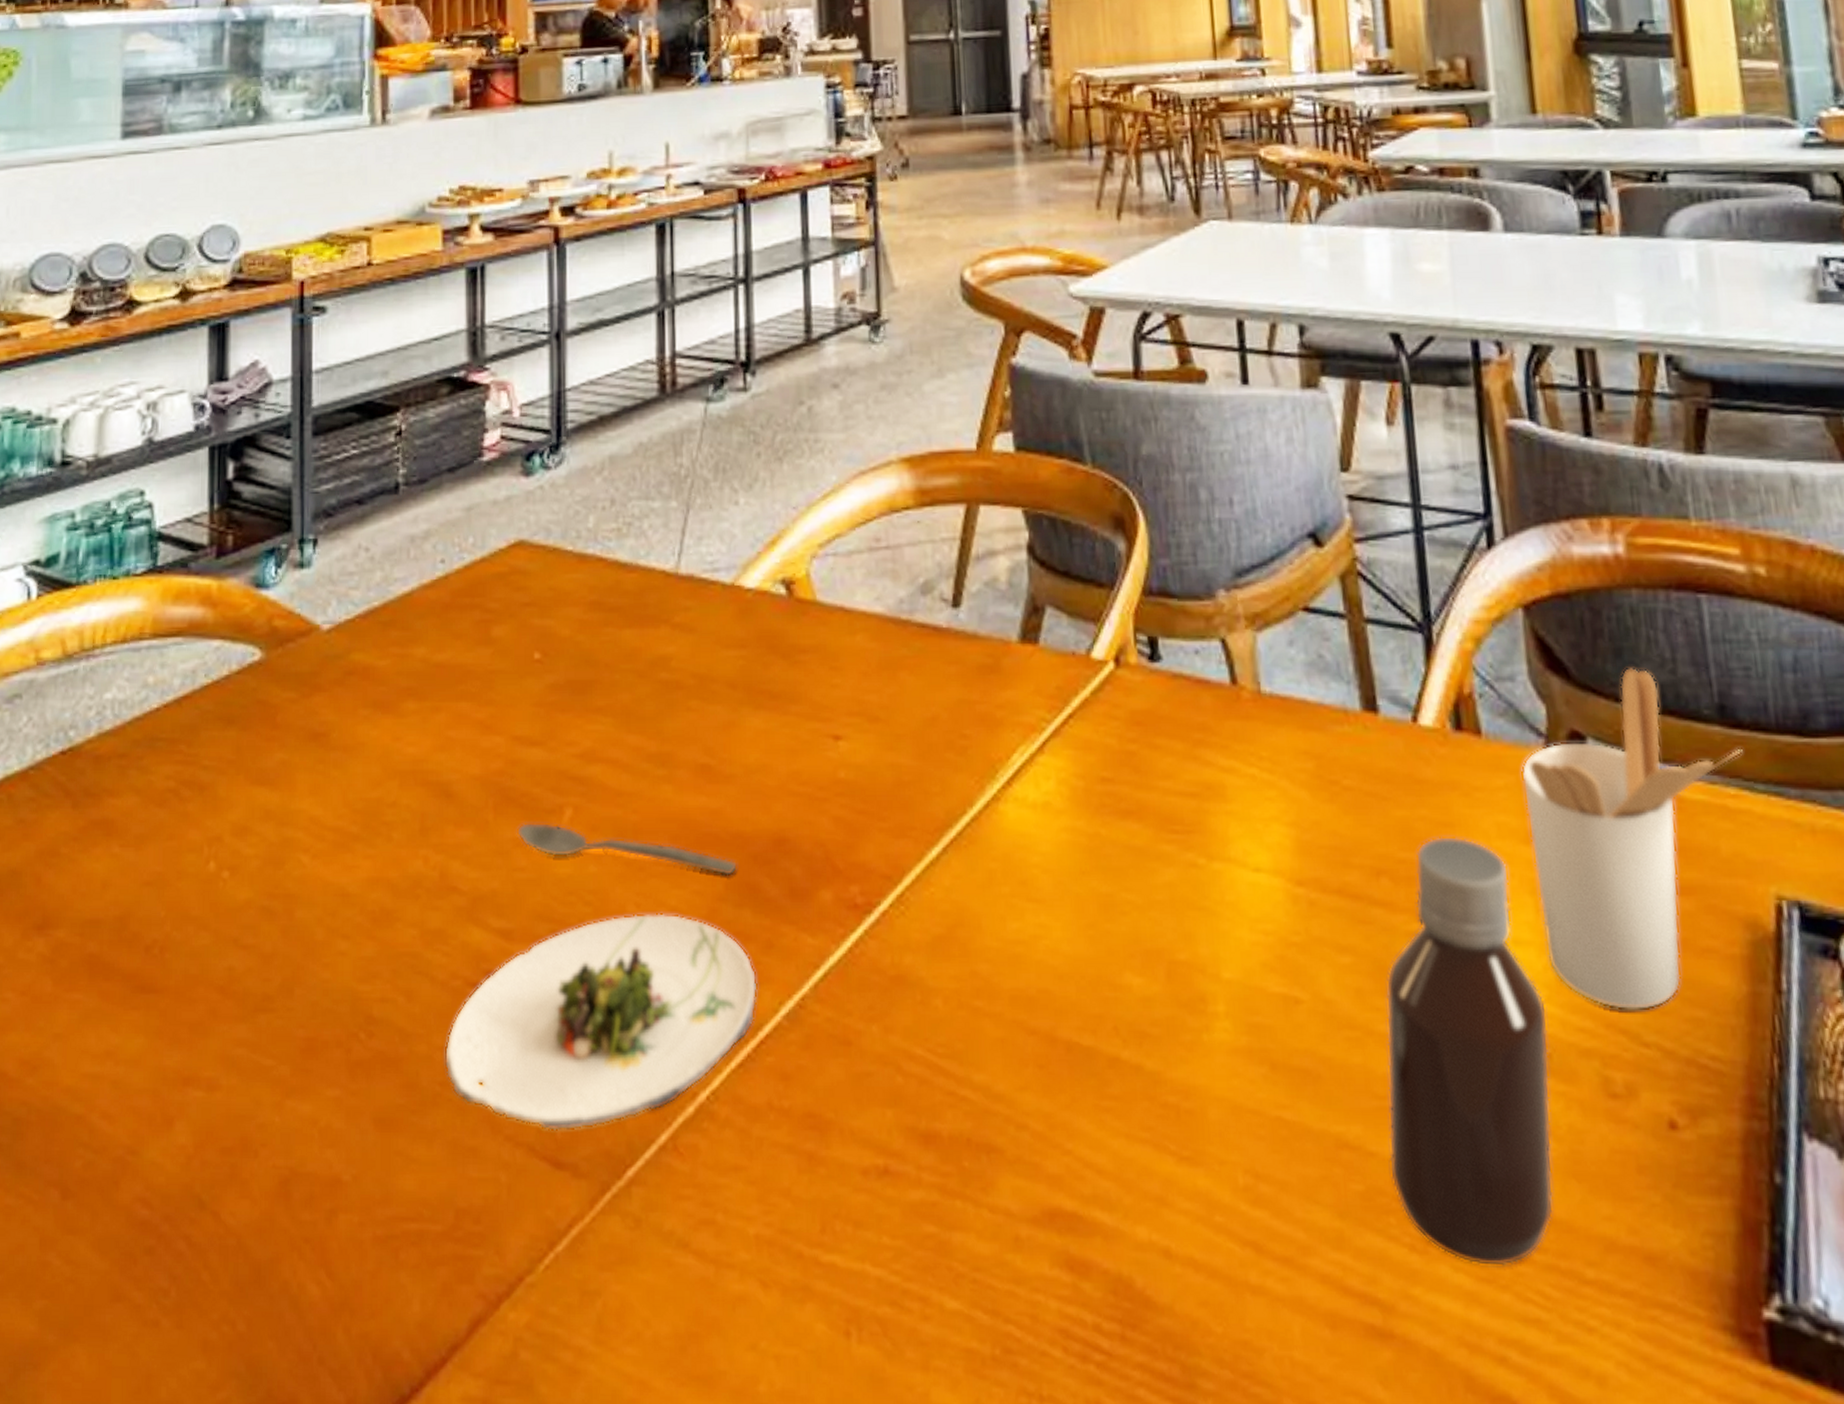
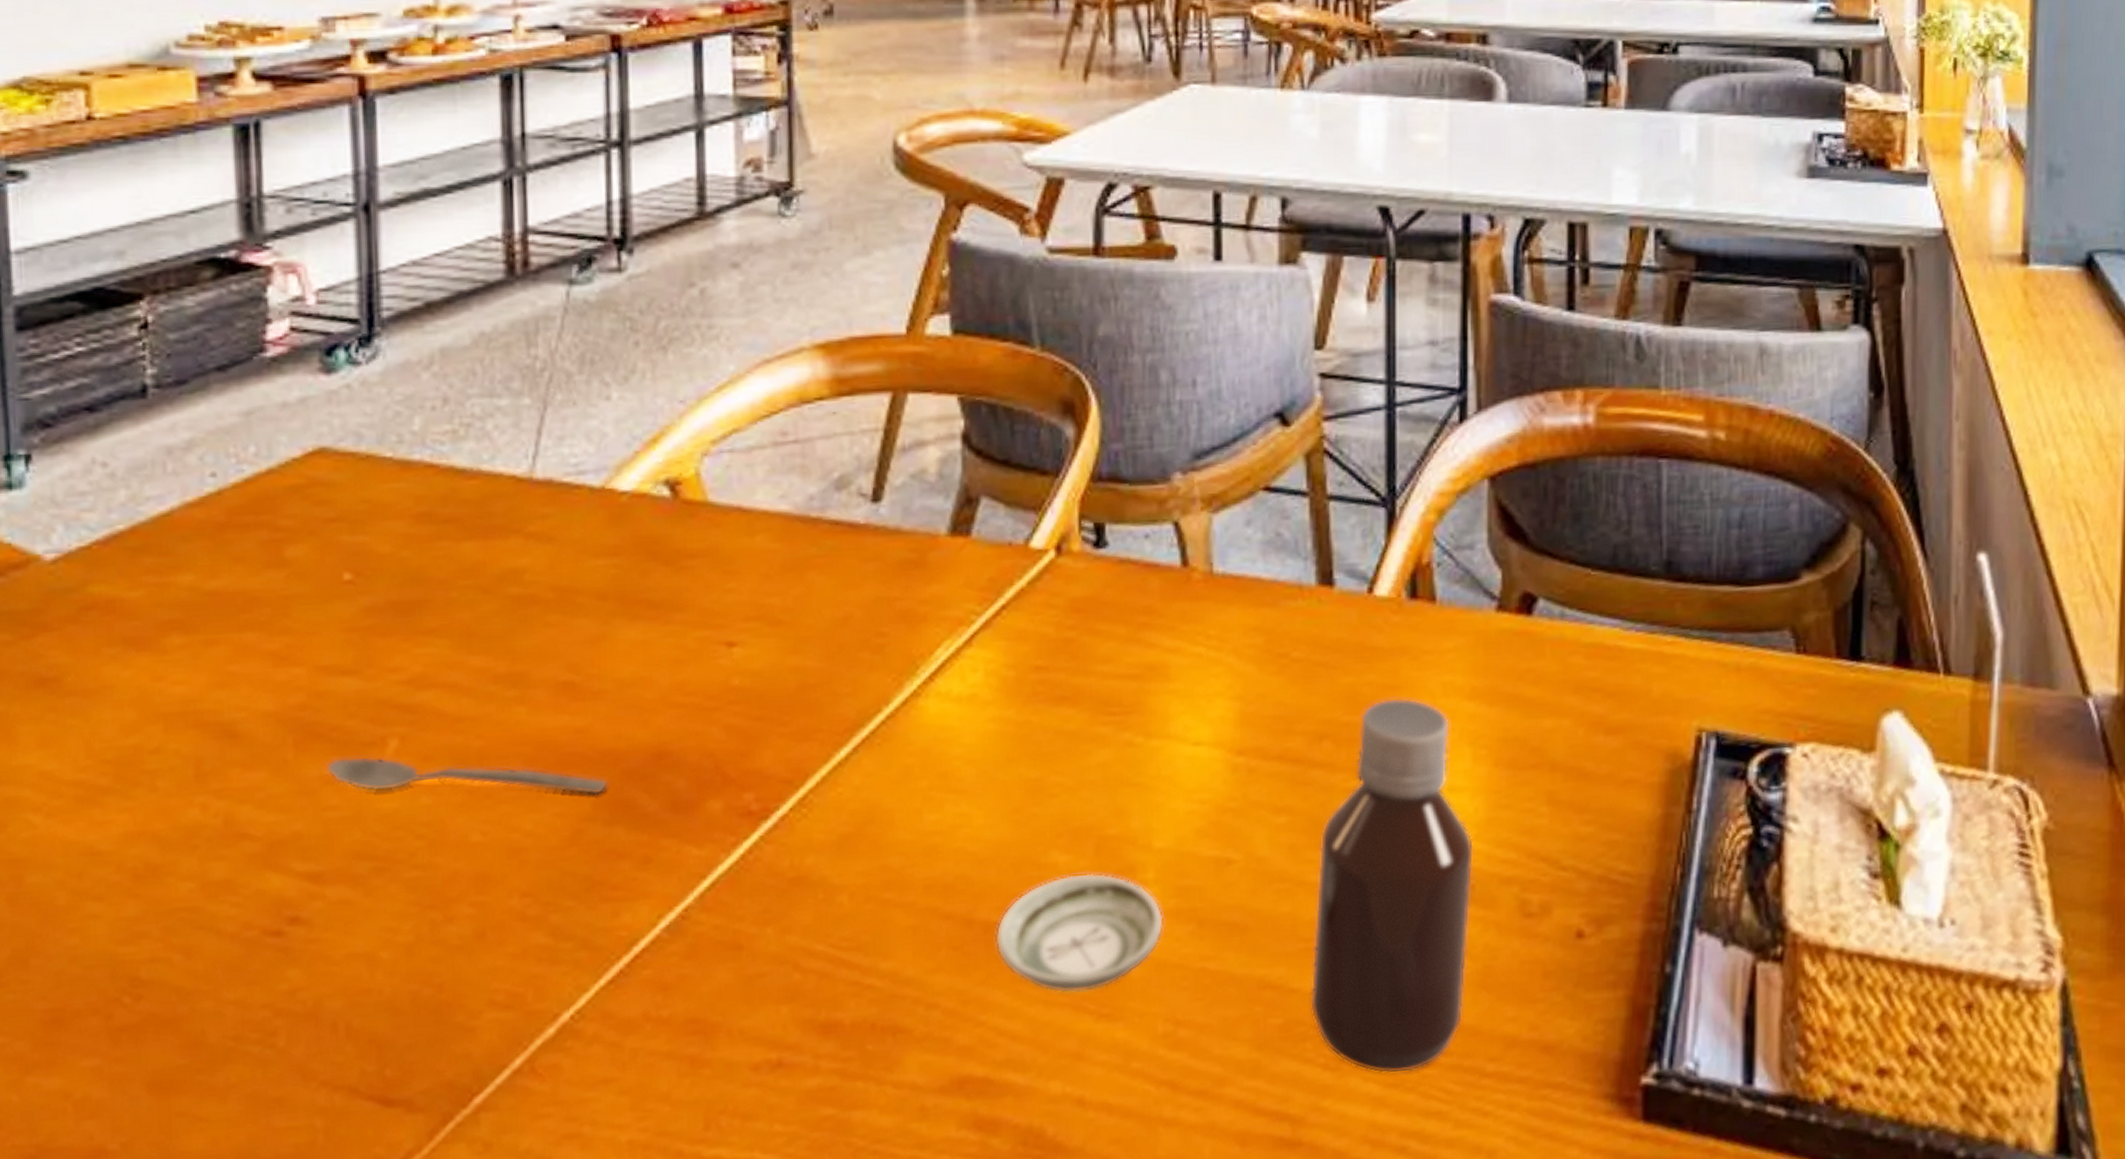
salad plate: present [444,913,758,1131] -> none [237,838,632,1071]
saucer: none [1077,999,1237,1130] -> present [995,873,1164,994]
utensil holder: present [1521,667,1743,1011] -> none [1472,530,1683,841]

